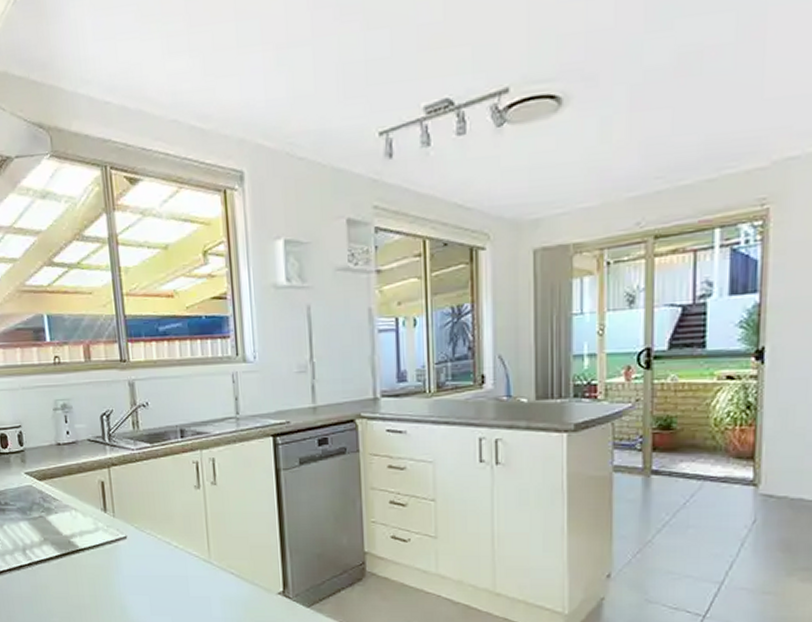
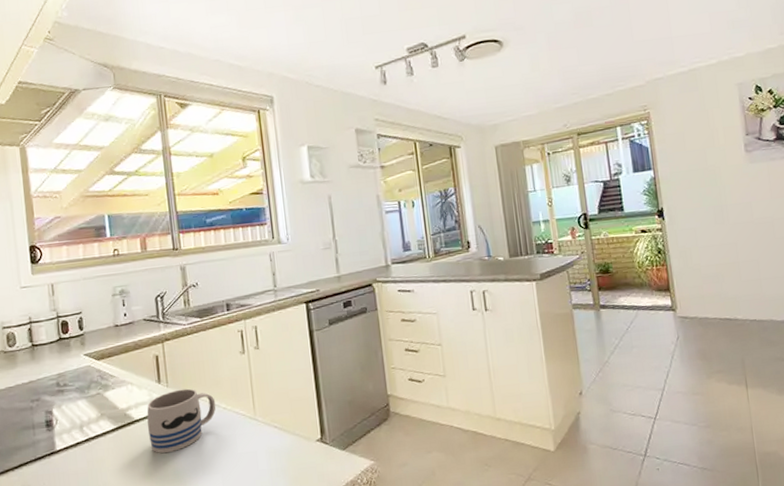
mug: none [92,521,167,586] -> present [147,388,216,453]

